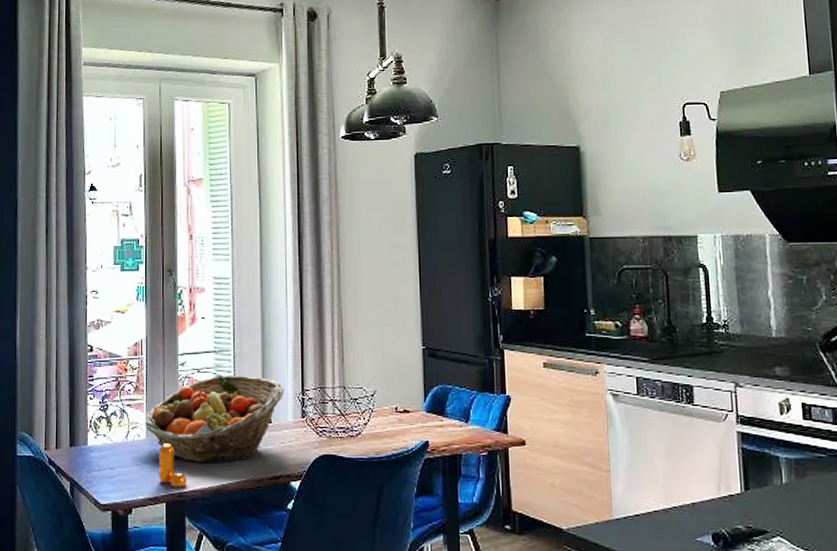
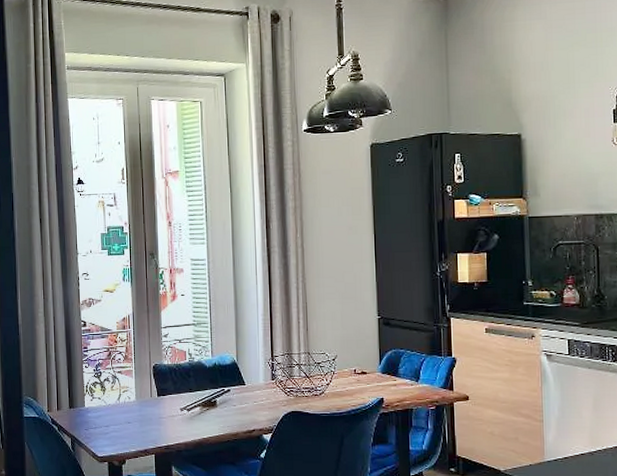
fruit basket: present [144,376,284,463] -> none [134,345,256,420]
pepper shaker: present [158,443,187,487] -> none [147,404,173,441]

